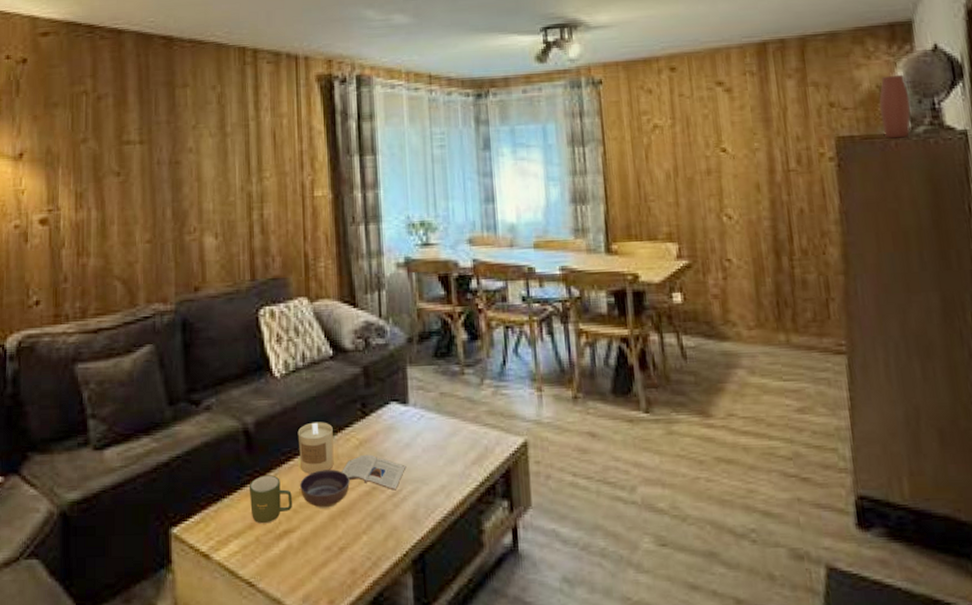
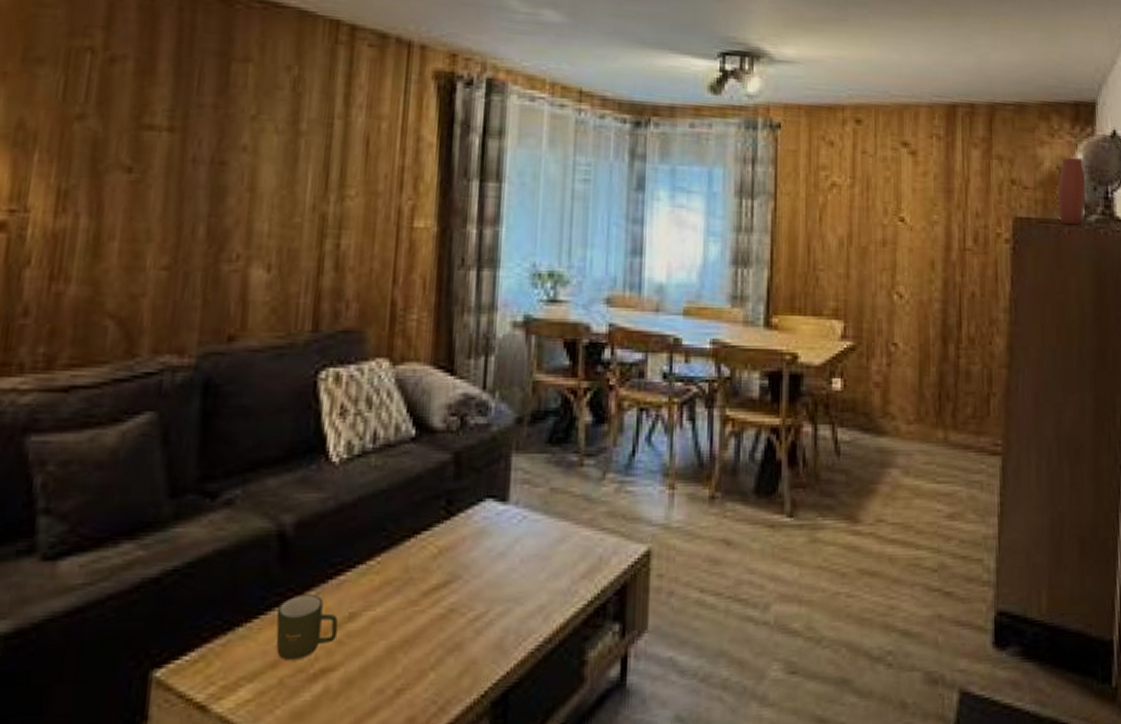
candle: present [297,422,334,474] -> none [353,523,405,593]
bowl: present [300,469,350,508] -> none [350,586,420,638]
magazine: present [342,454,406,491] -> none [410,566,497,613]

